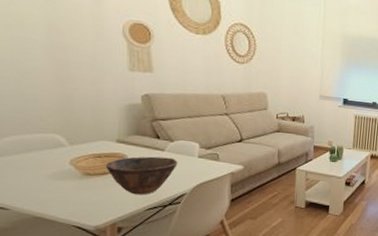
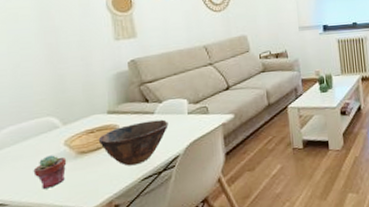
potted succulent: none [36,171,72,201] -> present [33,155,67,189]

